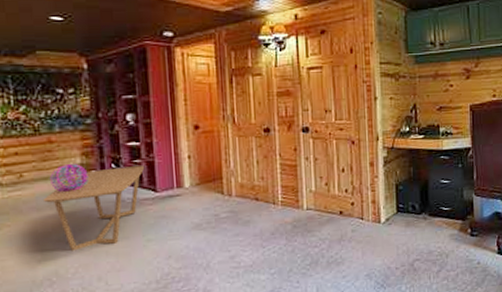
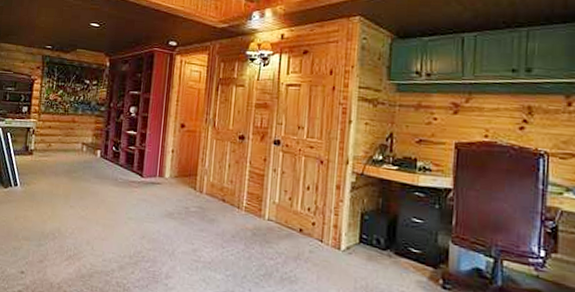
coffee table: present [42,166,145,252] -> none [60,150,137,215]
decorative sphere: present [50,164,89,192] -> none [68,141,95,164]

